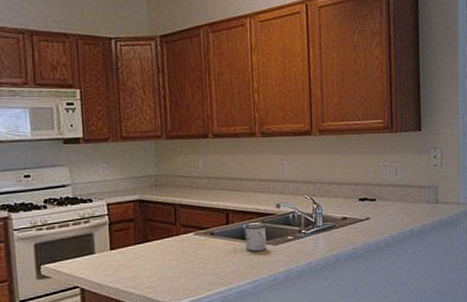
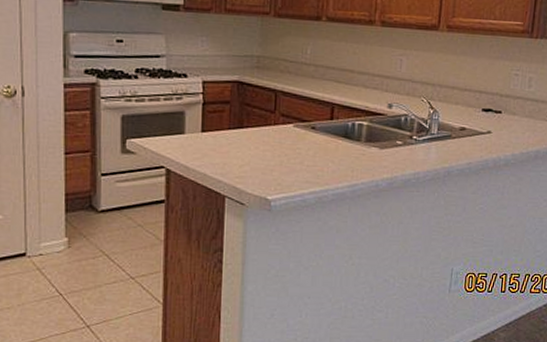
mug: present [245,224,267,252] -> none [349,123,374,154]

